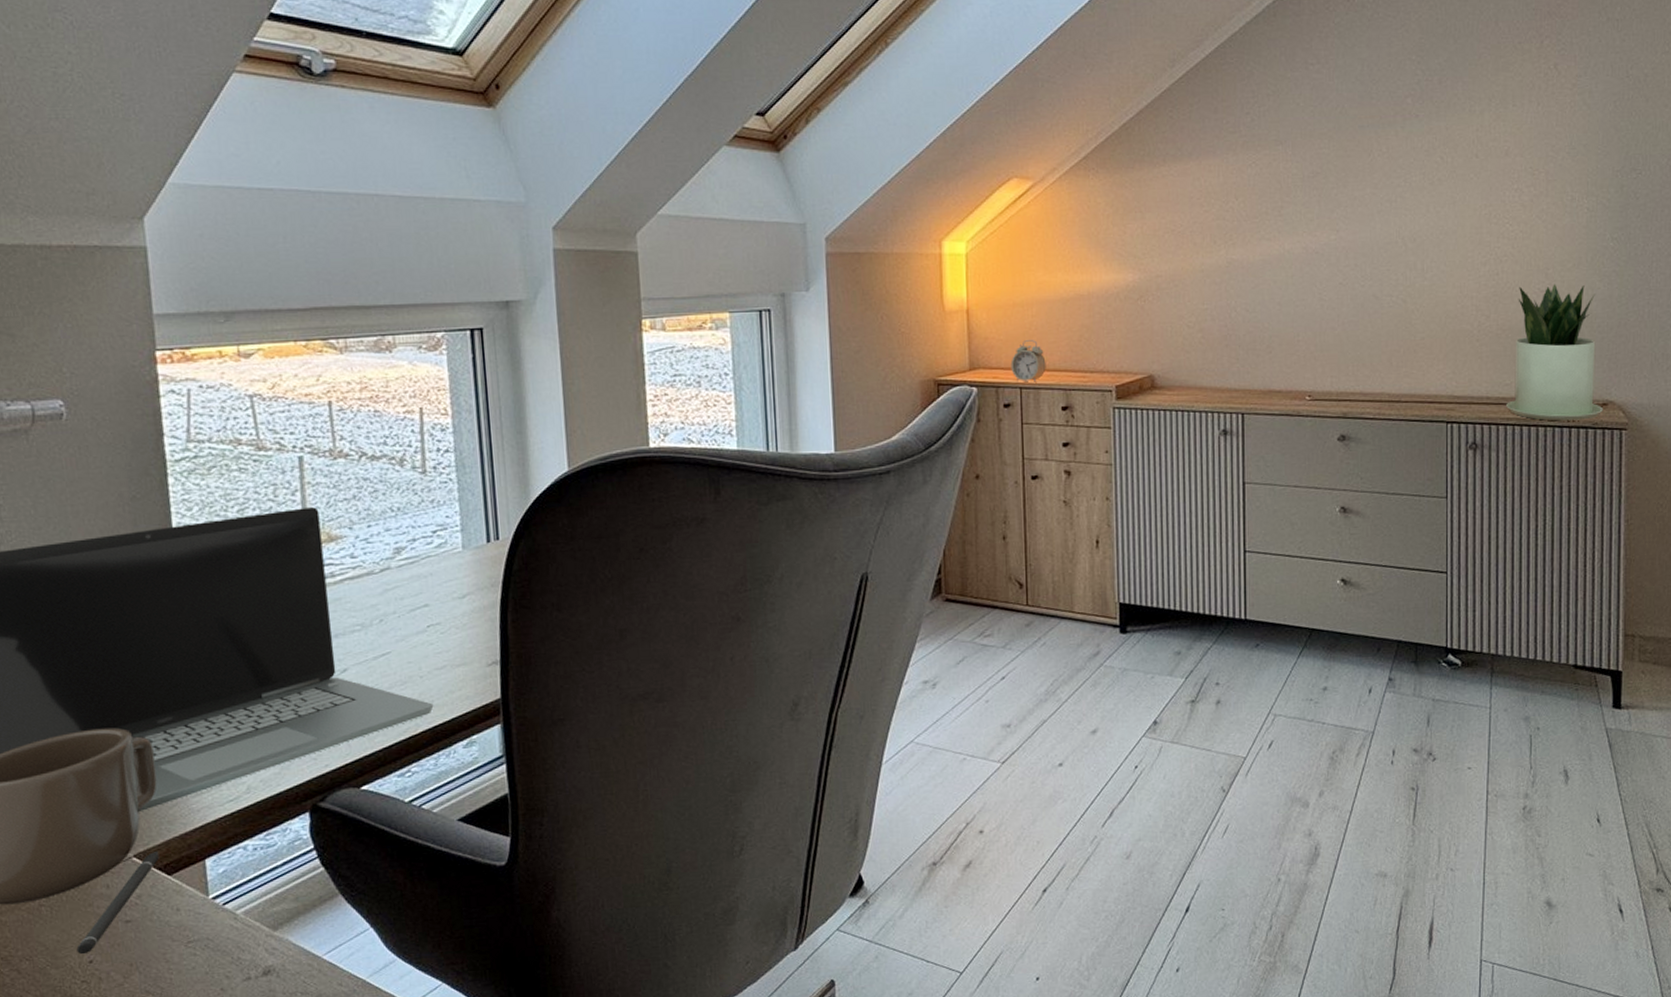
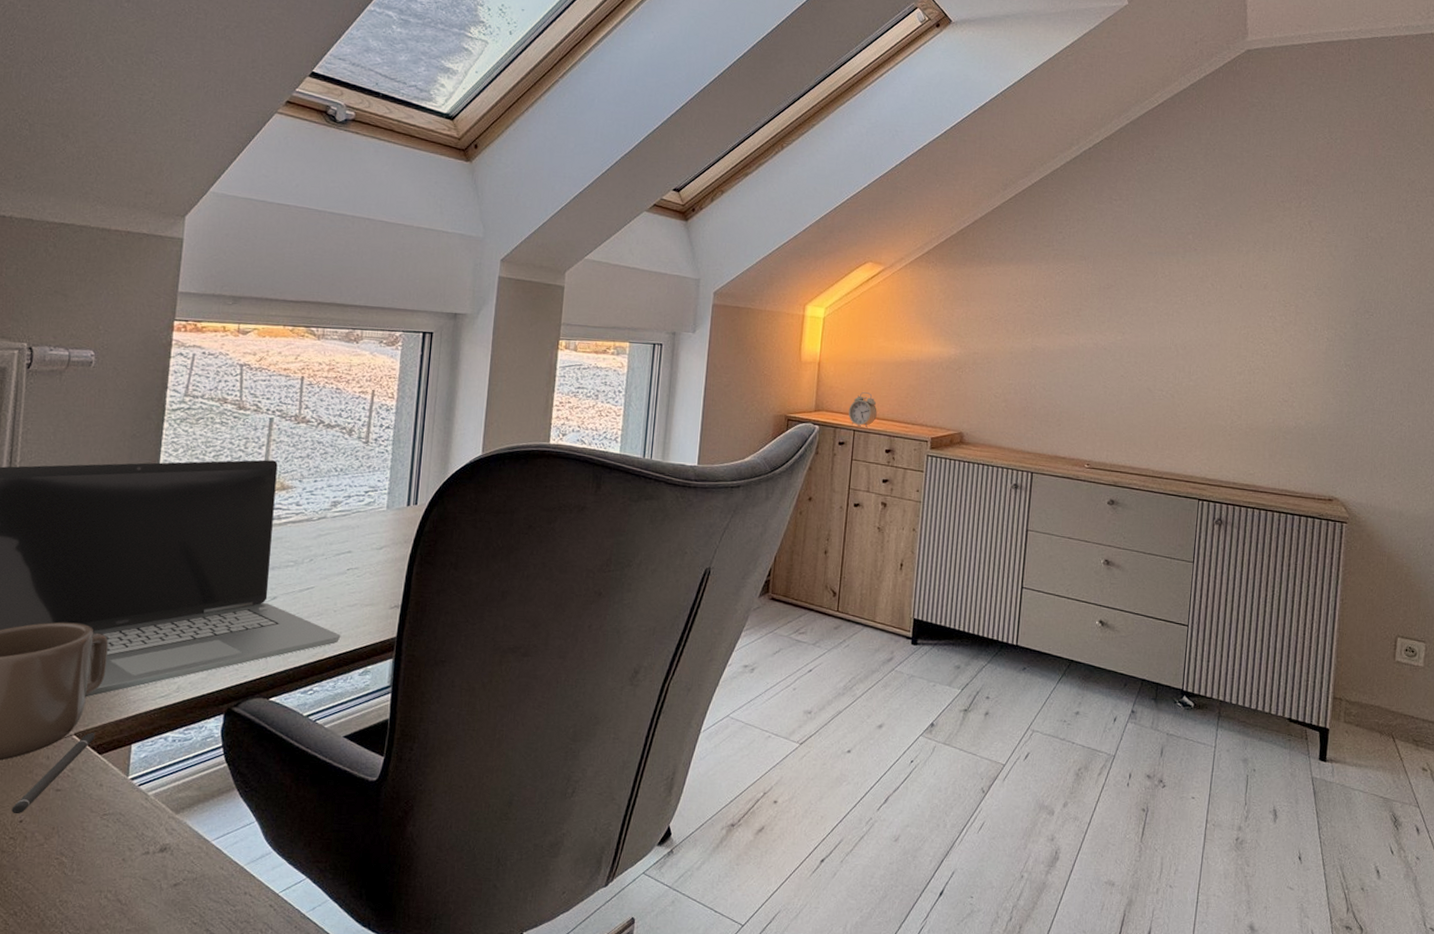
planter: present [1505,284,1603,421] -> none [1248,395,1329,511]

